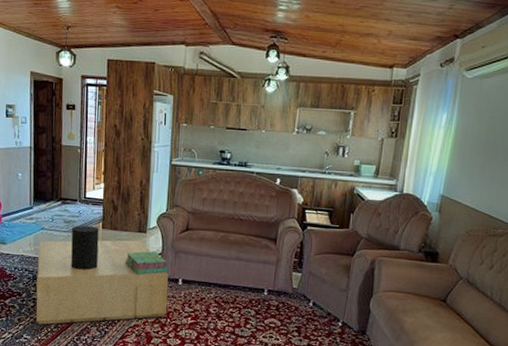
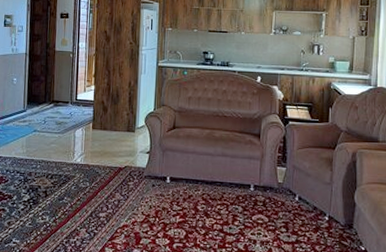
coffee table: present [36,239,168,325] -> none [26,139,156,228]
decorative container: present [71,225,99,270] -> none [61,126,89,171]
stack of books: present [125,251,169,275] -> none [114,150,157,174]

